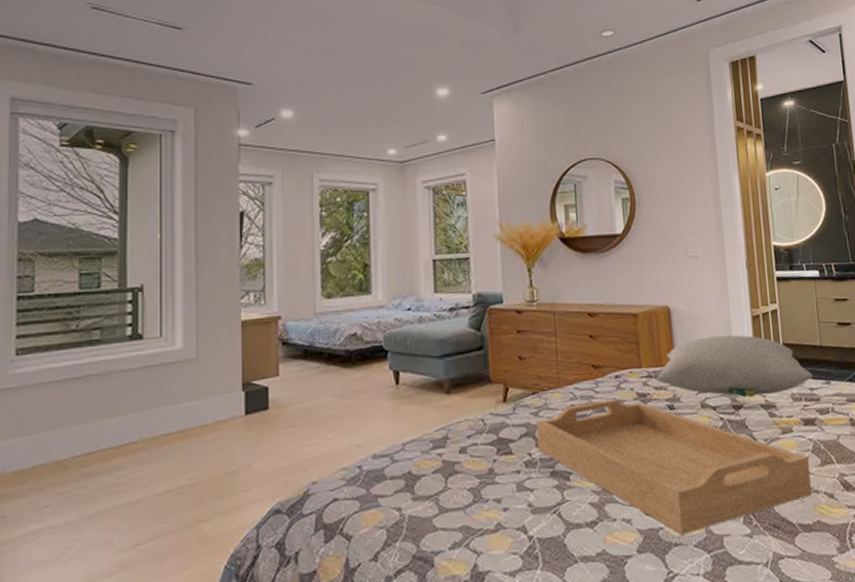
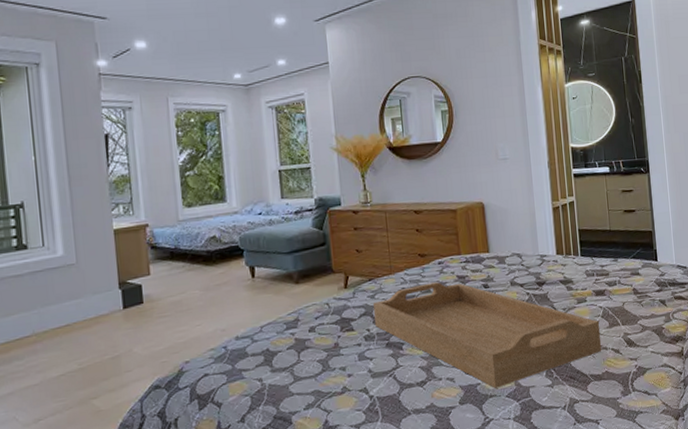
pillow: present [657,335,813,398] -> none [473,224,603,276]

